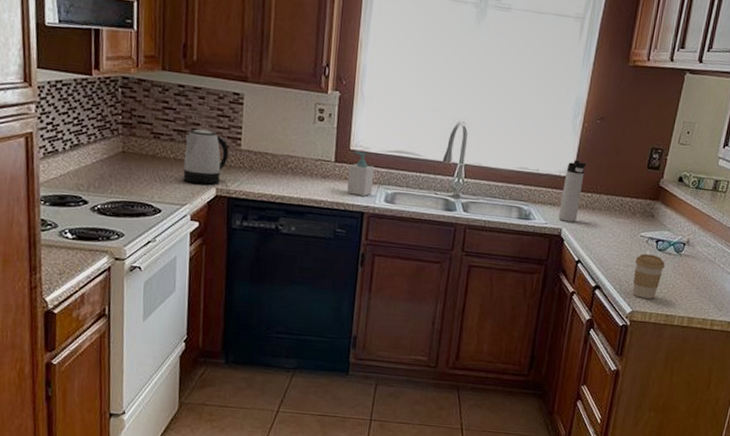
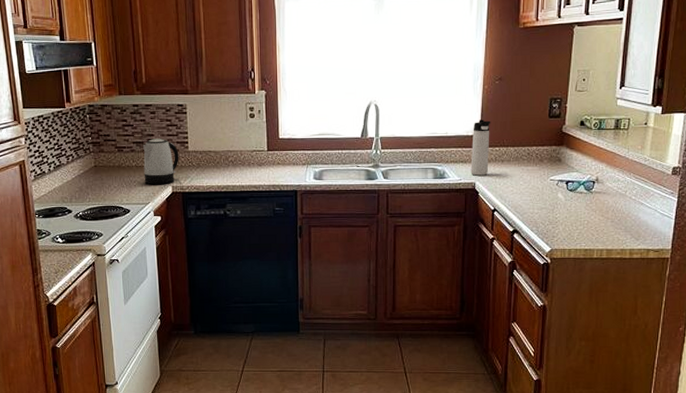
soap bottle: present [347,151,374,196] -> none [280,138,302,177]
coffee cup: present [632,253,665,299] -> none [548,195,578,237]

